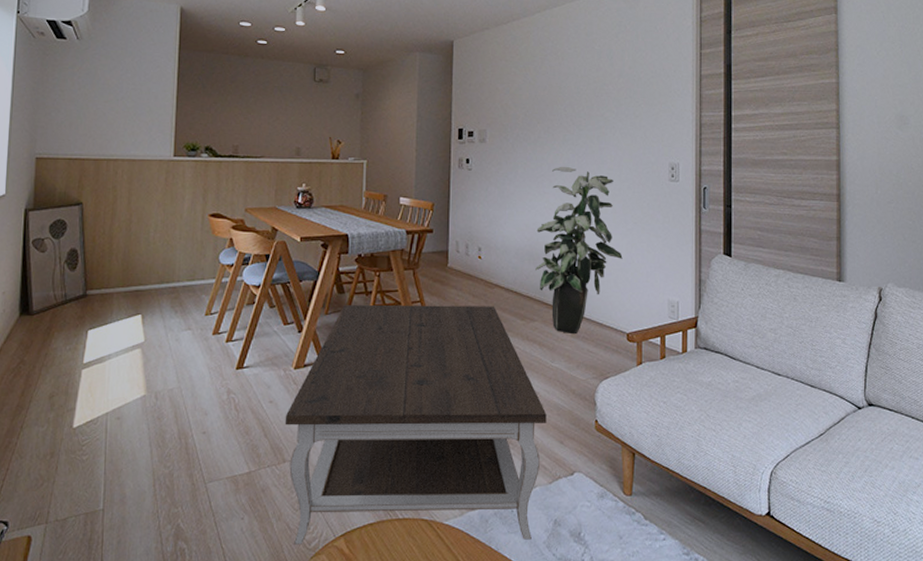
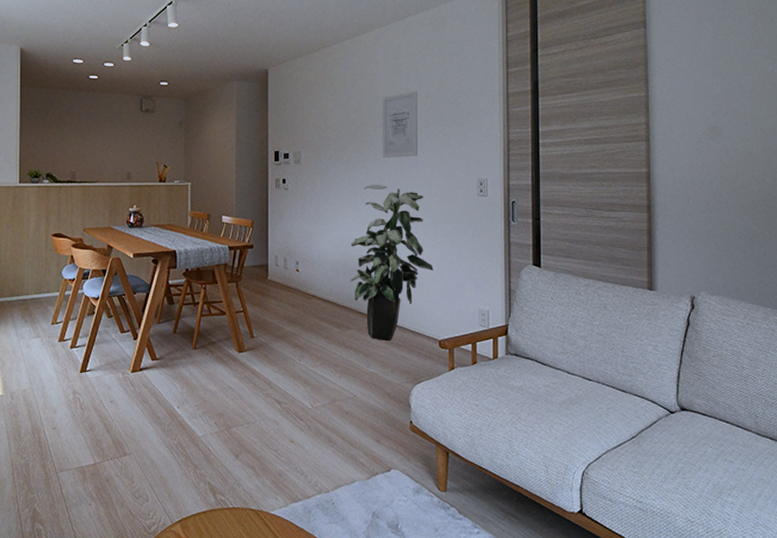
coffee table: present [285,304,547,545] -> none [124,314,364,530]
wall art: none [572,69,609,140] -> present [382,91,418,159]

